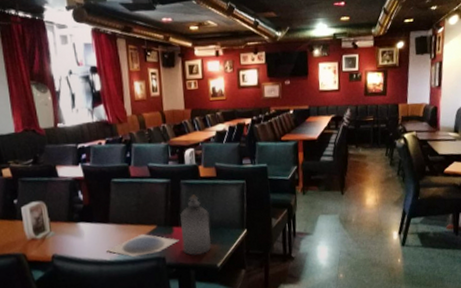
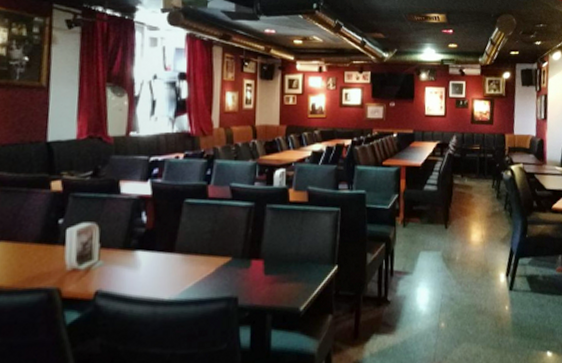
plate: present [106,233,179,257] -> none [166,266,257,296]
bottle: present [180,194,212,255] -> none [260,222,296,296]

